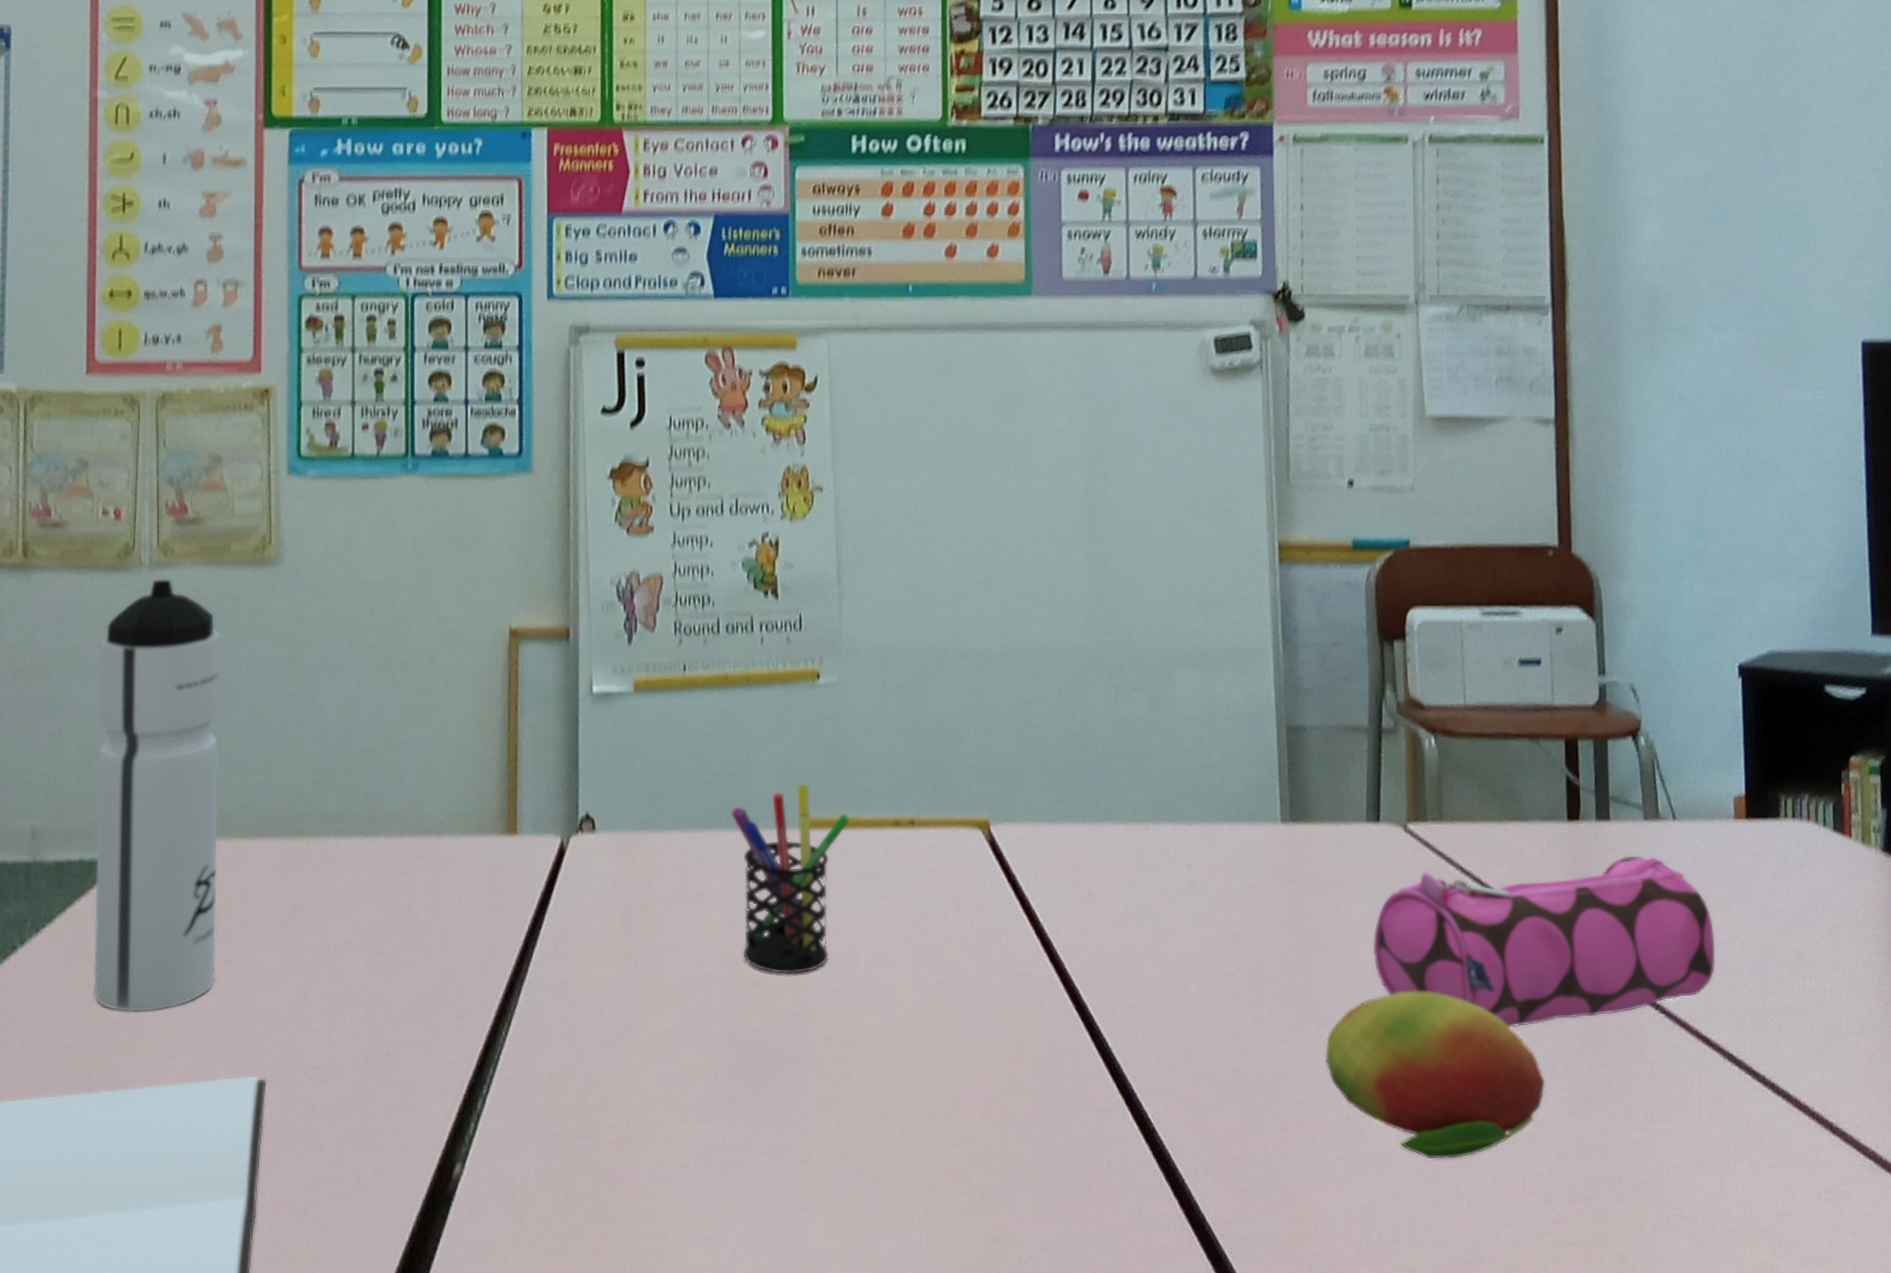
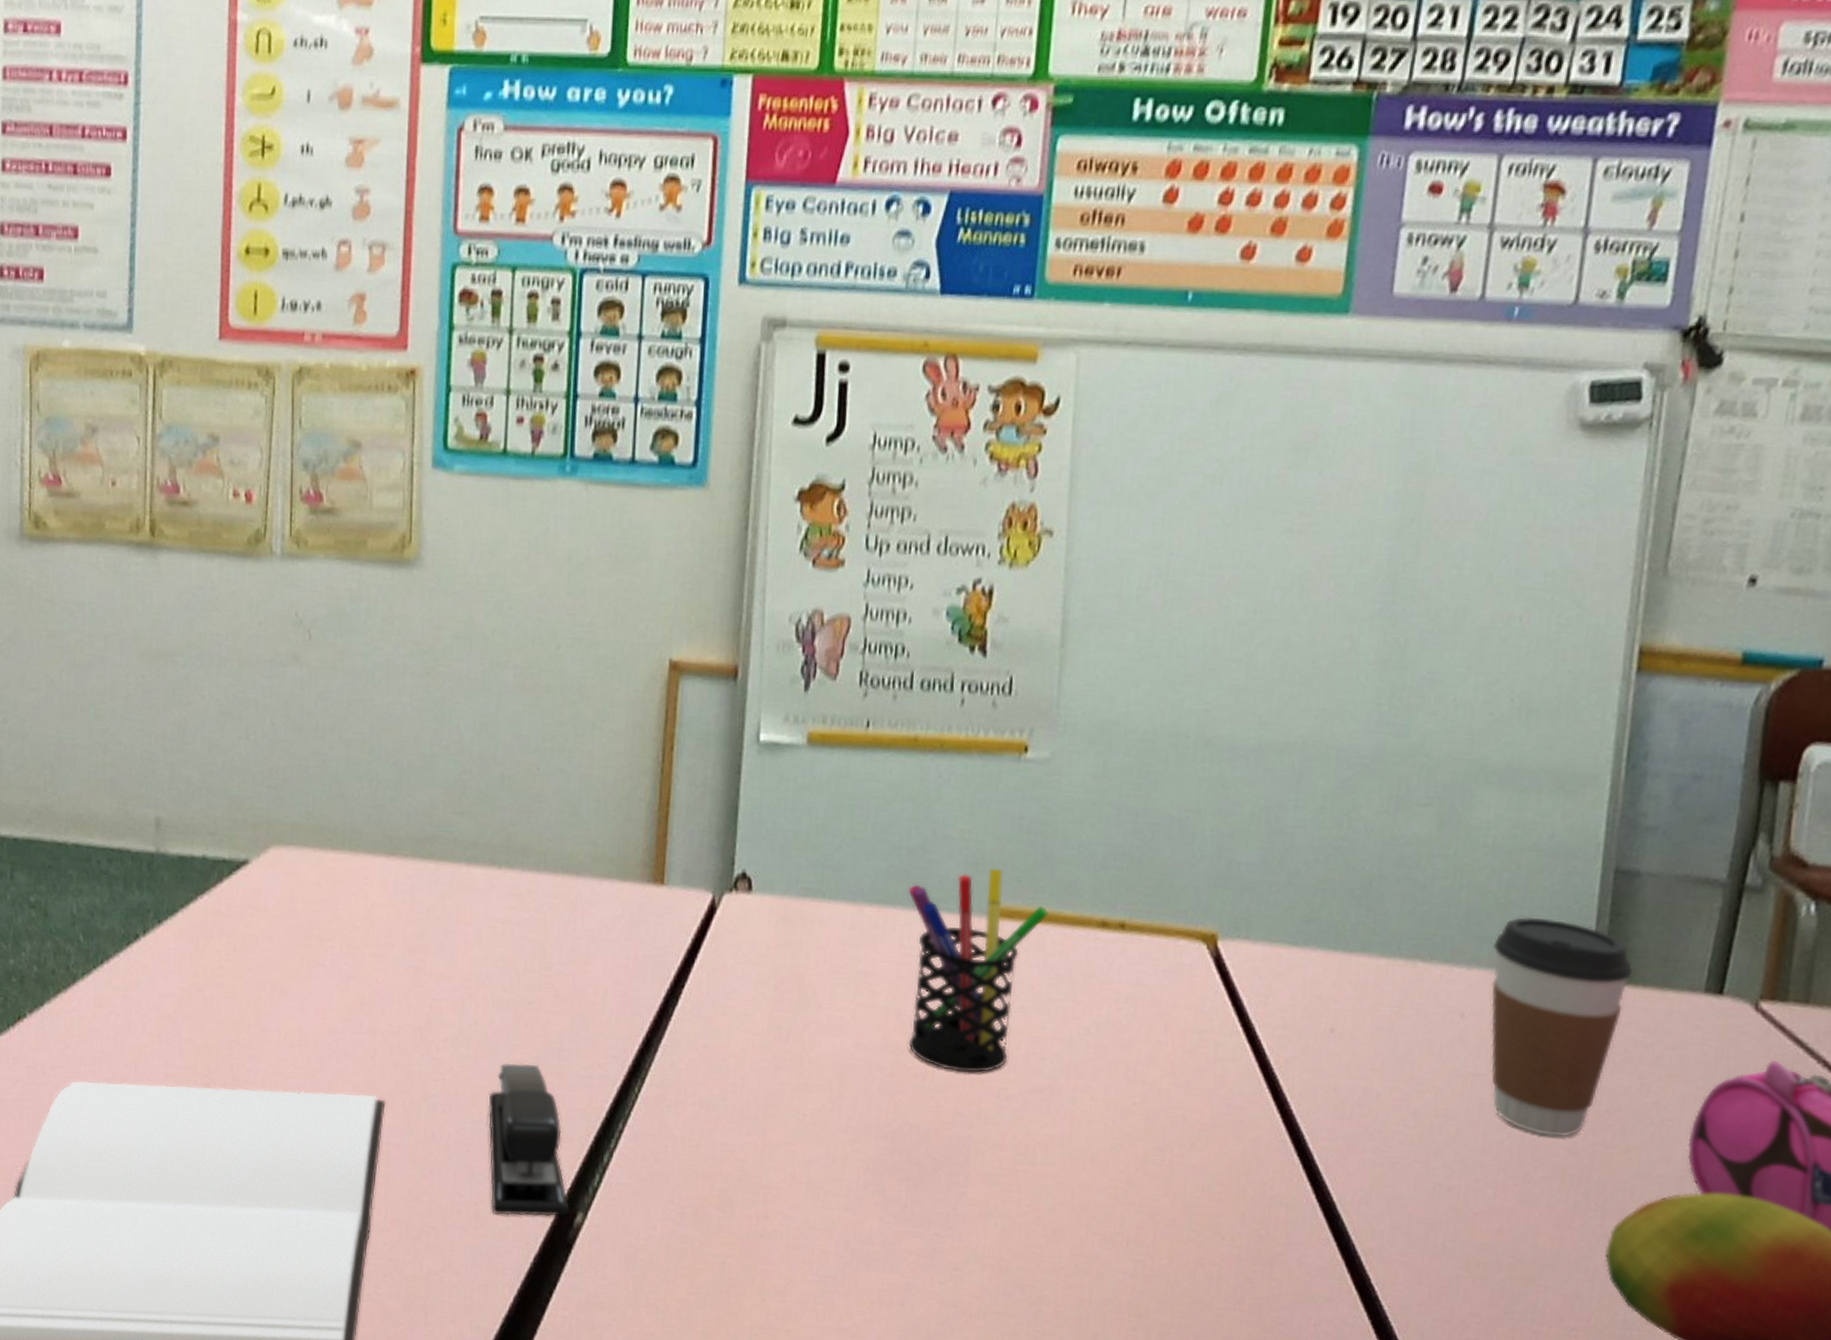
water bottle: present [93,579,221,1012] -> none [214,571,353,1018]
stapler: none [365,1022,448,1178] -> present [488,1063,570,1217]
coffee cup: none [1204,774,1311,962] -> present [1491,916,1632,1137]

